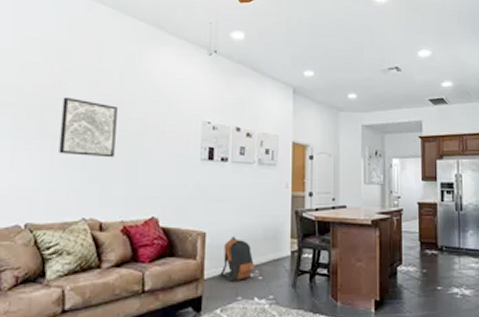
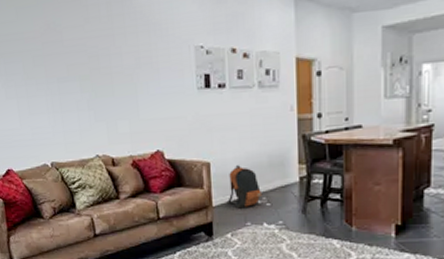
wall art: present [58,97,117,158] -> none [59,38,115,96]

